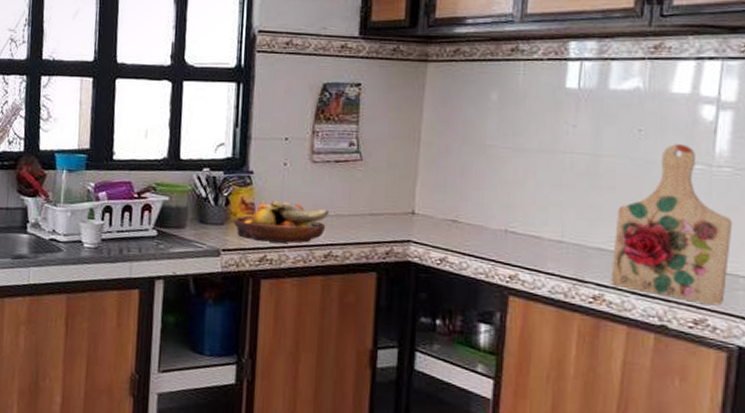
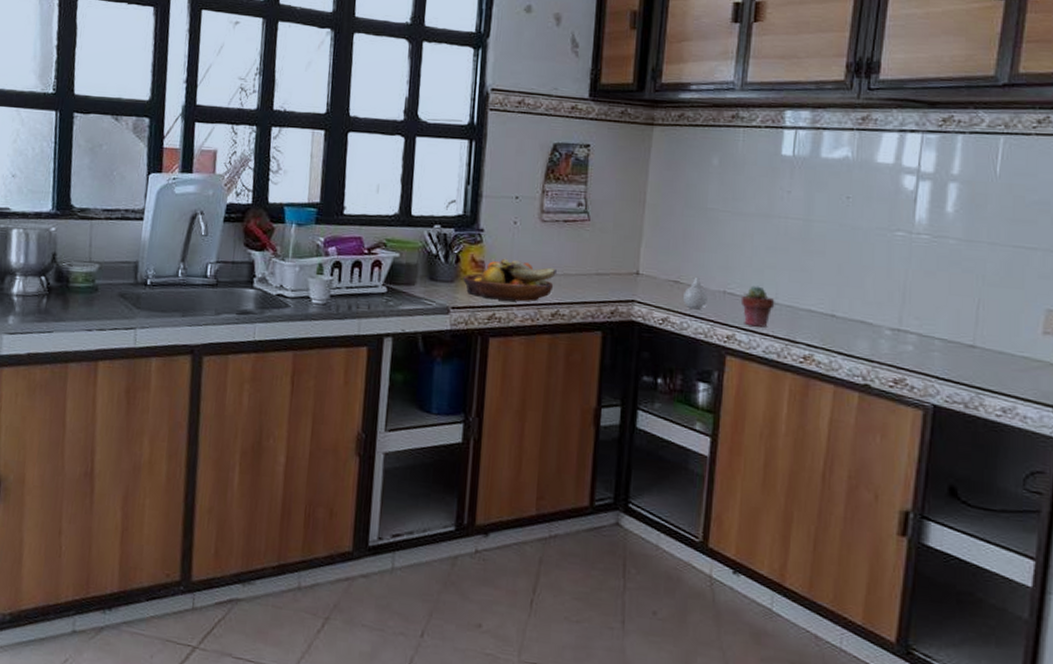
vase: none [462,215,488,249] -> present [683,276,708,310]
potted succulent: none [523,224,561,267] -> present [740,285,775,328]
cutting board: present [610,144,733,306] -> none [819,211,930,366]

